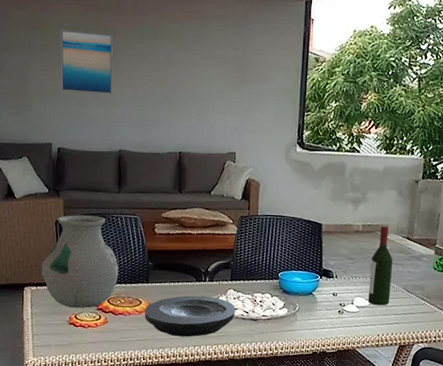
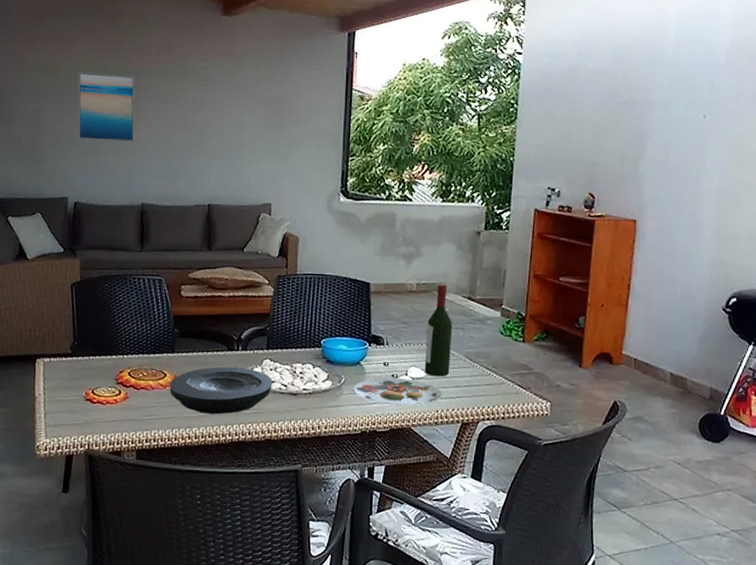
vase: present [41,215,119,308] -> none [55,277,141,382]
plate: none [306,306,384,331] -> present [353,377,443,406]

